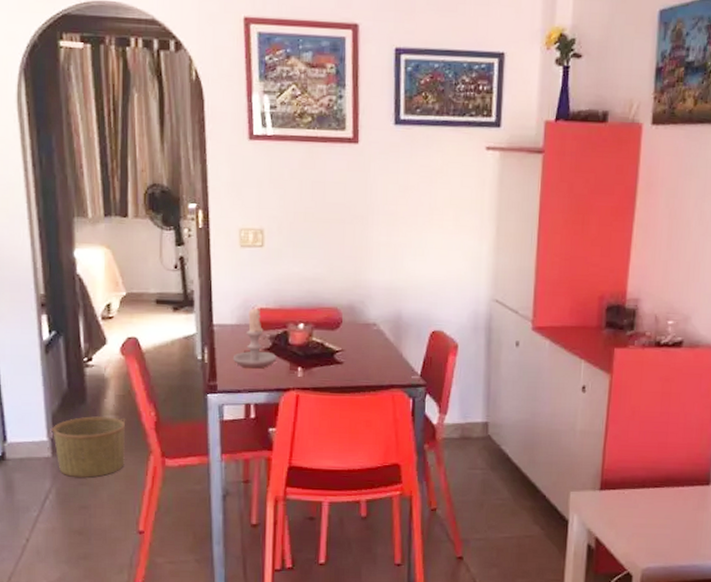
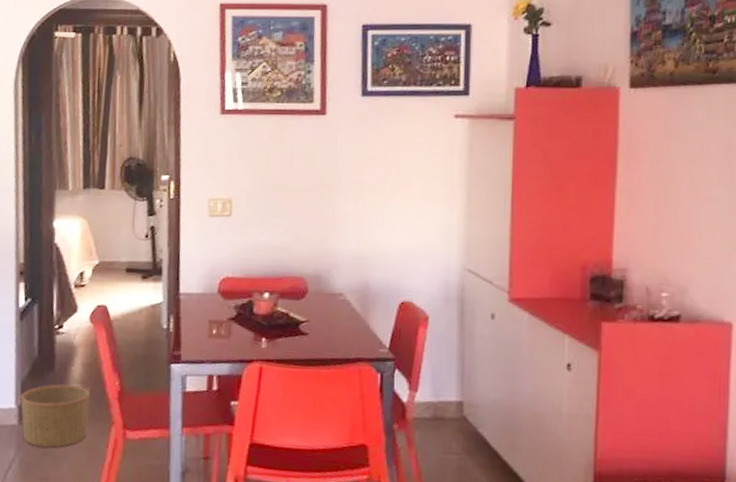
candle: present [232,307,277,369] -> none [197,276,242,339]

